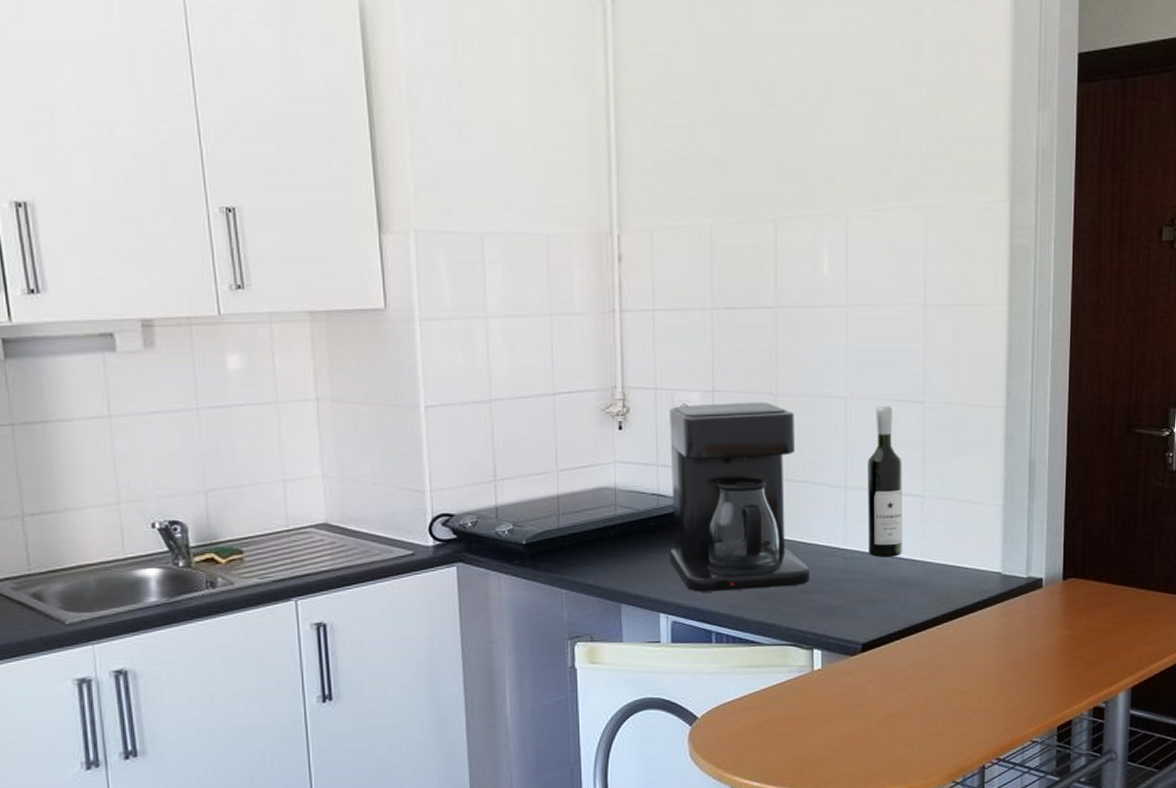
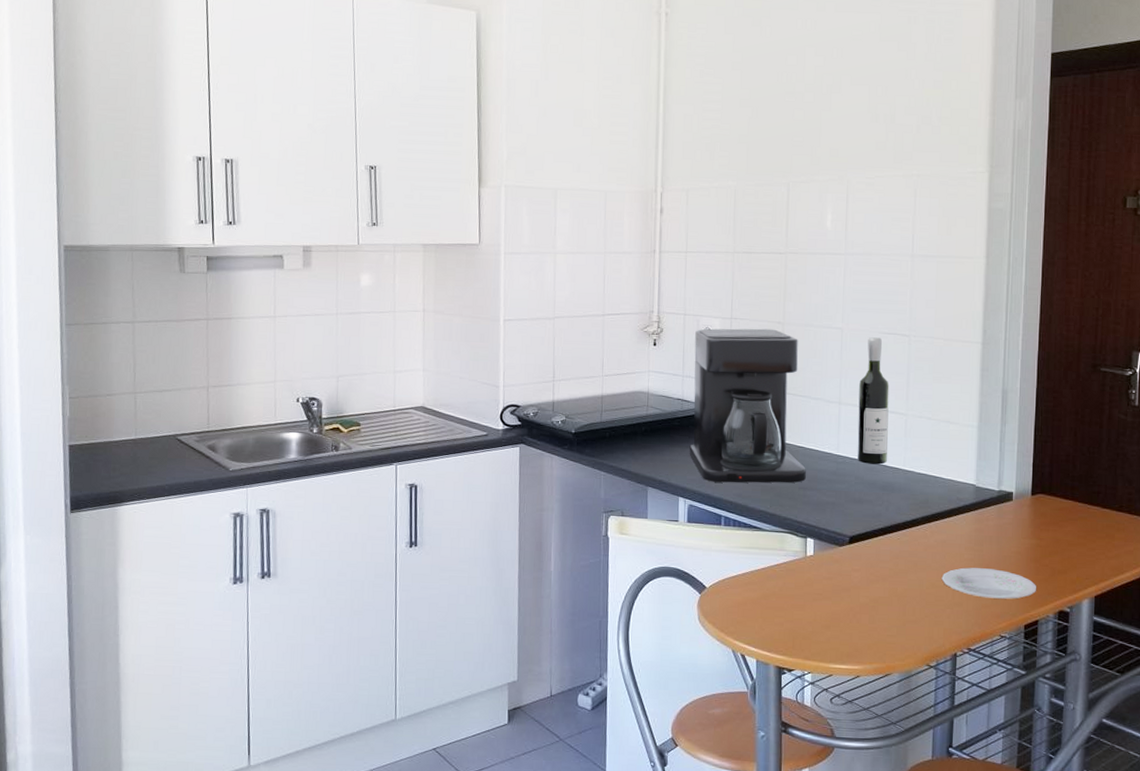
plate: none [966,667,1070,701] -> present [941,567,1037,599]

